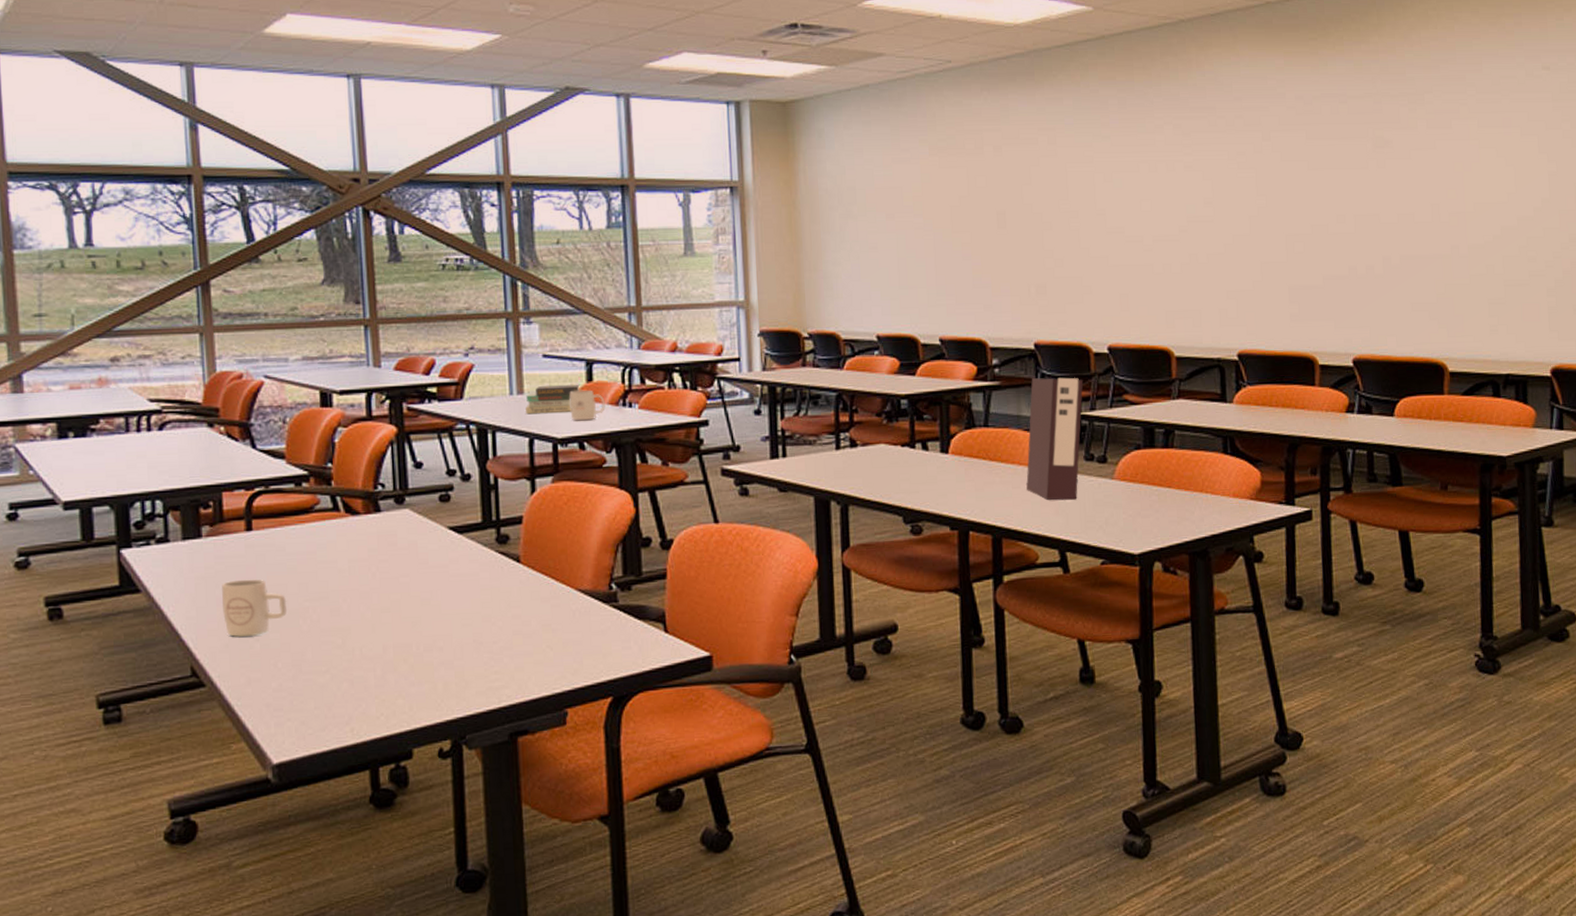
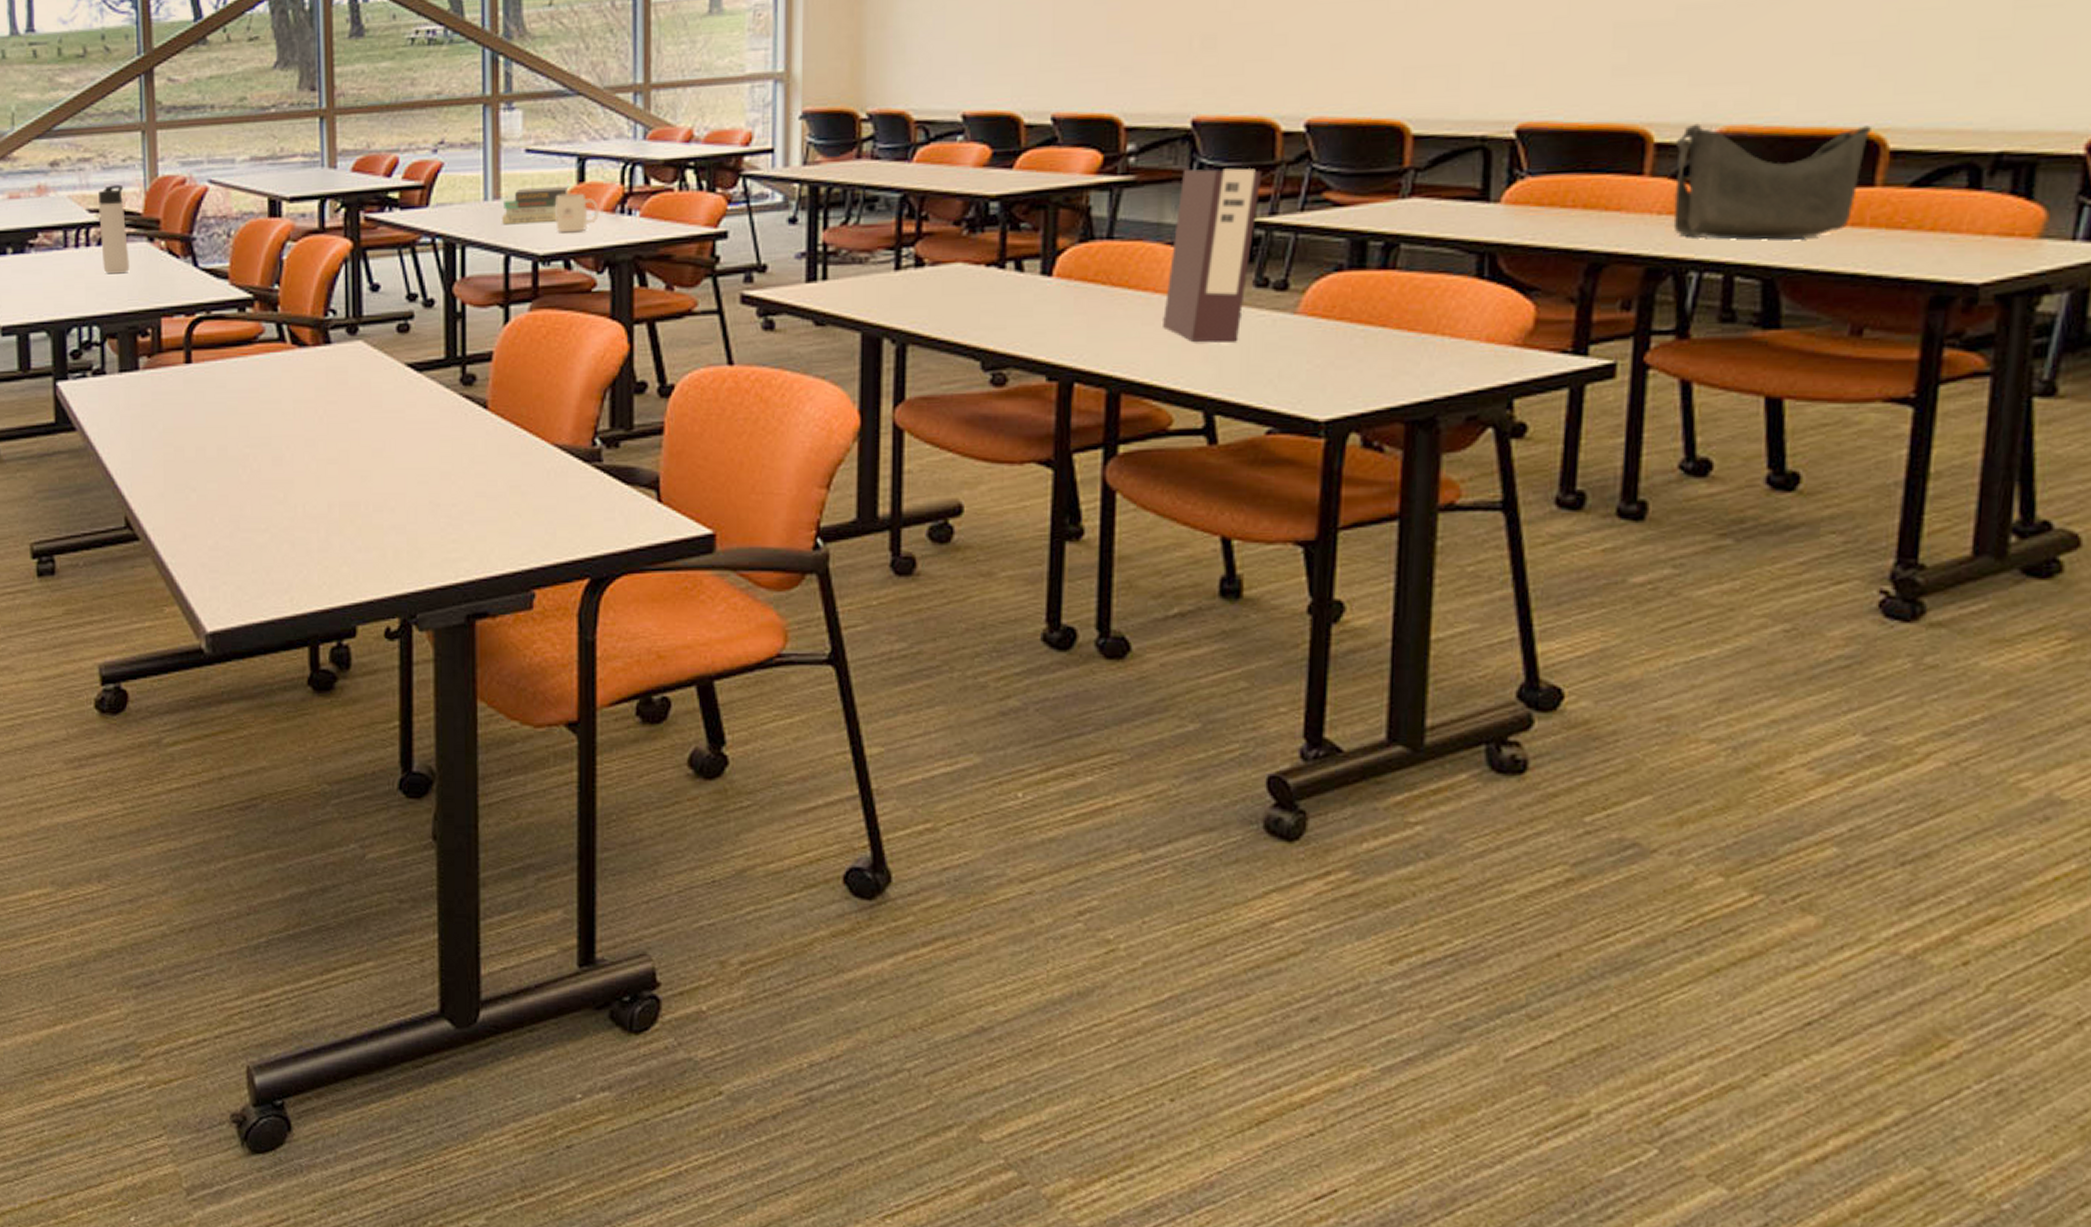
thermos bottle: none [159,378,191,455] -> present [98,184,130,274]
mug: present [222,579,288,637] -> none [158,419,227,485]
shoulder bag: none [1331,352,1438,429] -> present [1673,123,1871,240]

